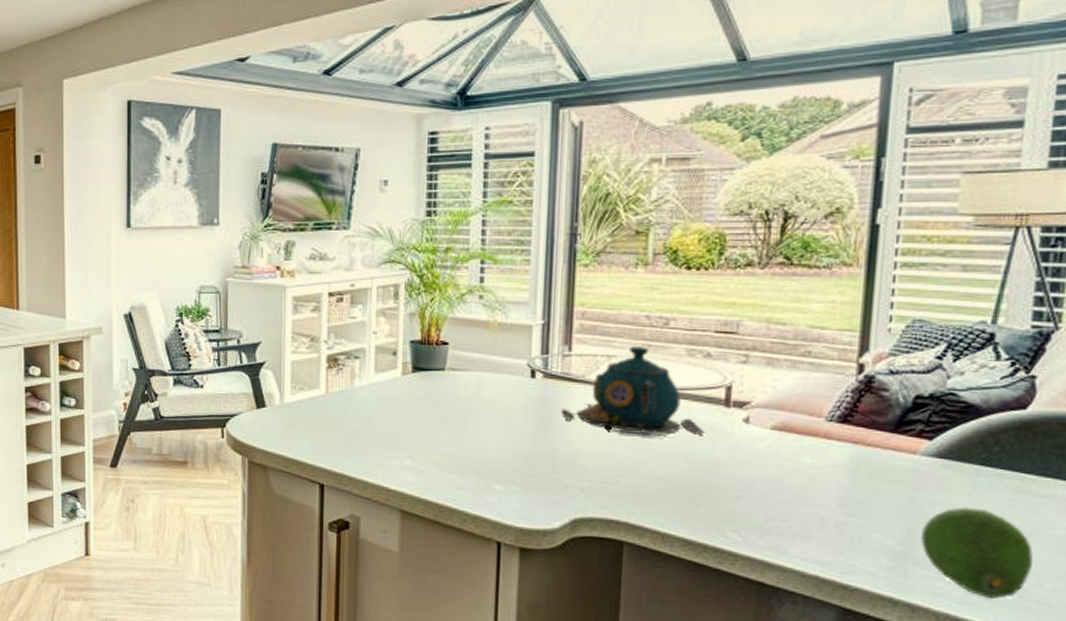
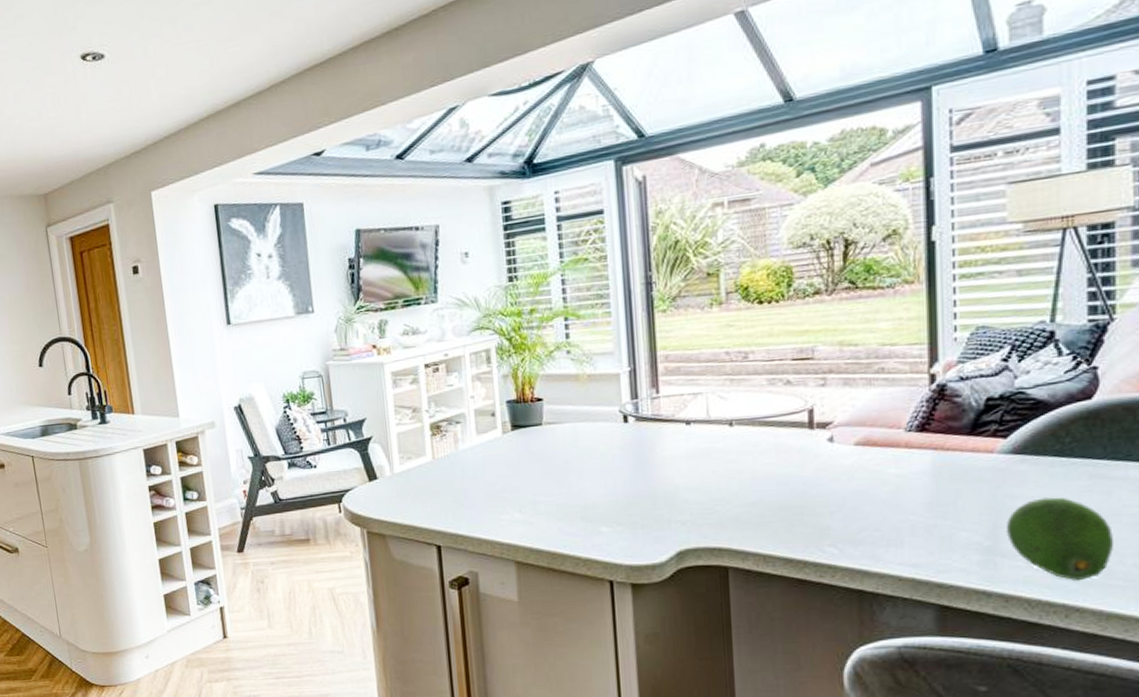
teapot: present [561,346,706,438] -> none [656,381,795,466]

